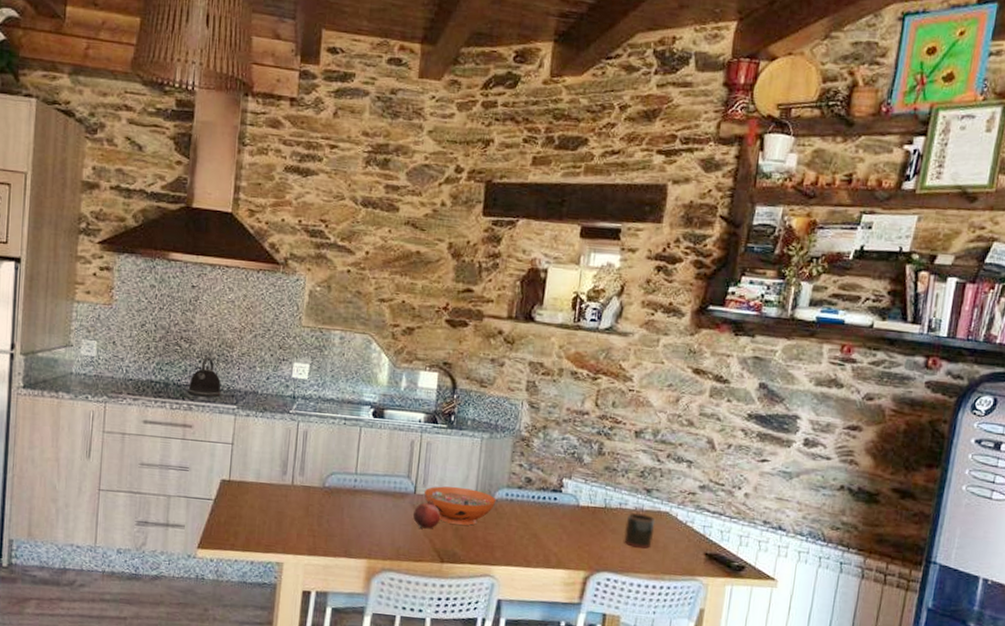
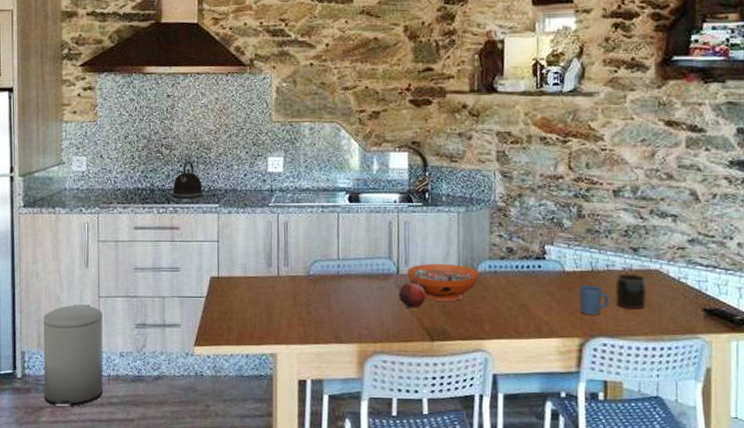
pedal bin: none [31,495,102,601] -> present [43,304,103,407]
mug: none [589,520,618,551] -> present [579,284,609,315]

